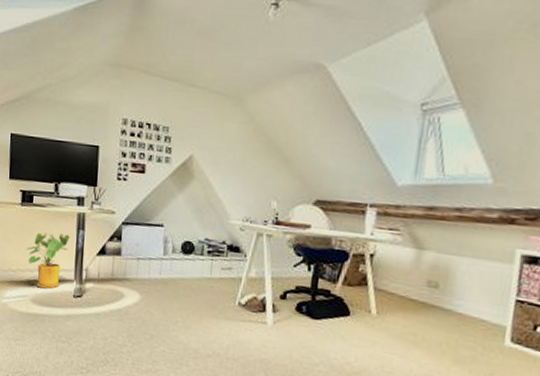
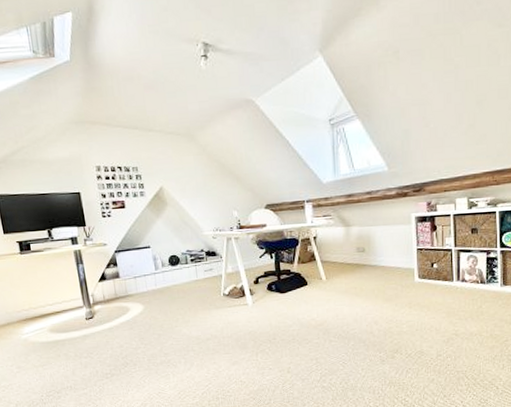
house plant: present [26,232,70,289] -> none [34,270,73,319]

